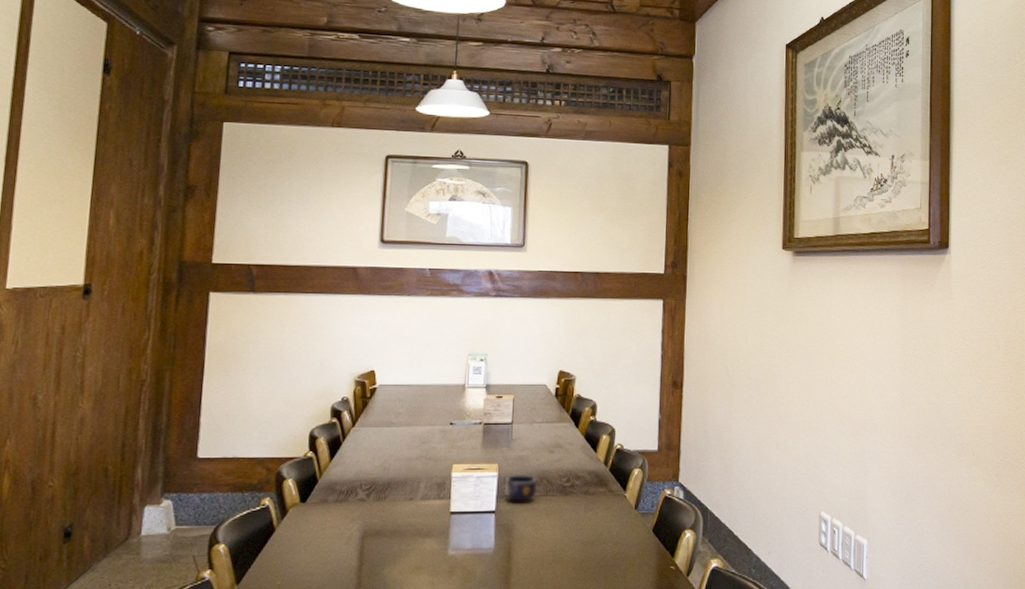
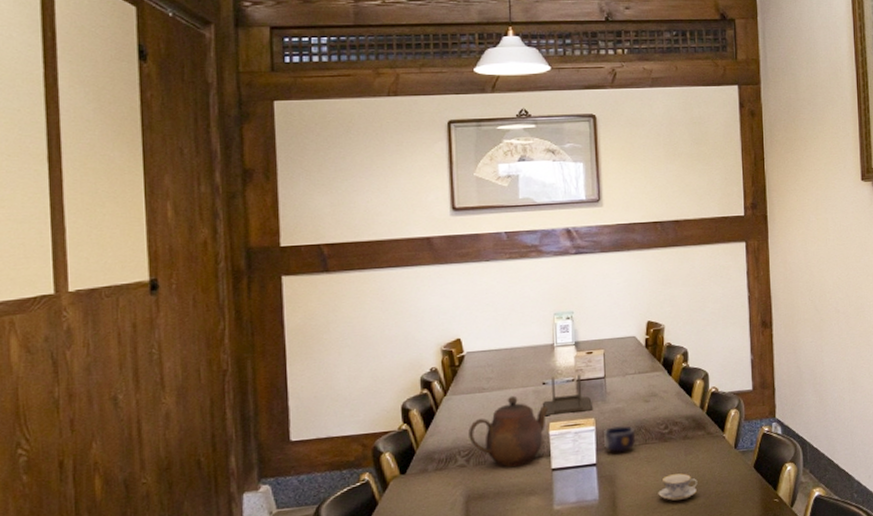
teapot: none [372,433,454,507] -> present [468,395,549,468]
napkin holder: none [448,418,498,458] -> present [543,374,594,417]
teacup: none [554,530,595,559] -> present [658,473,698,502]

